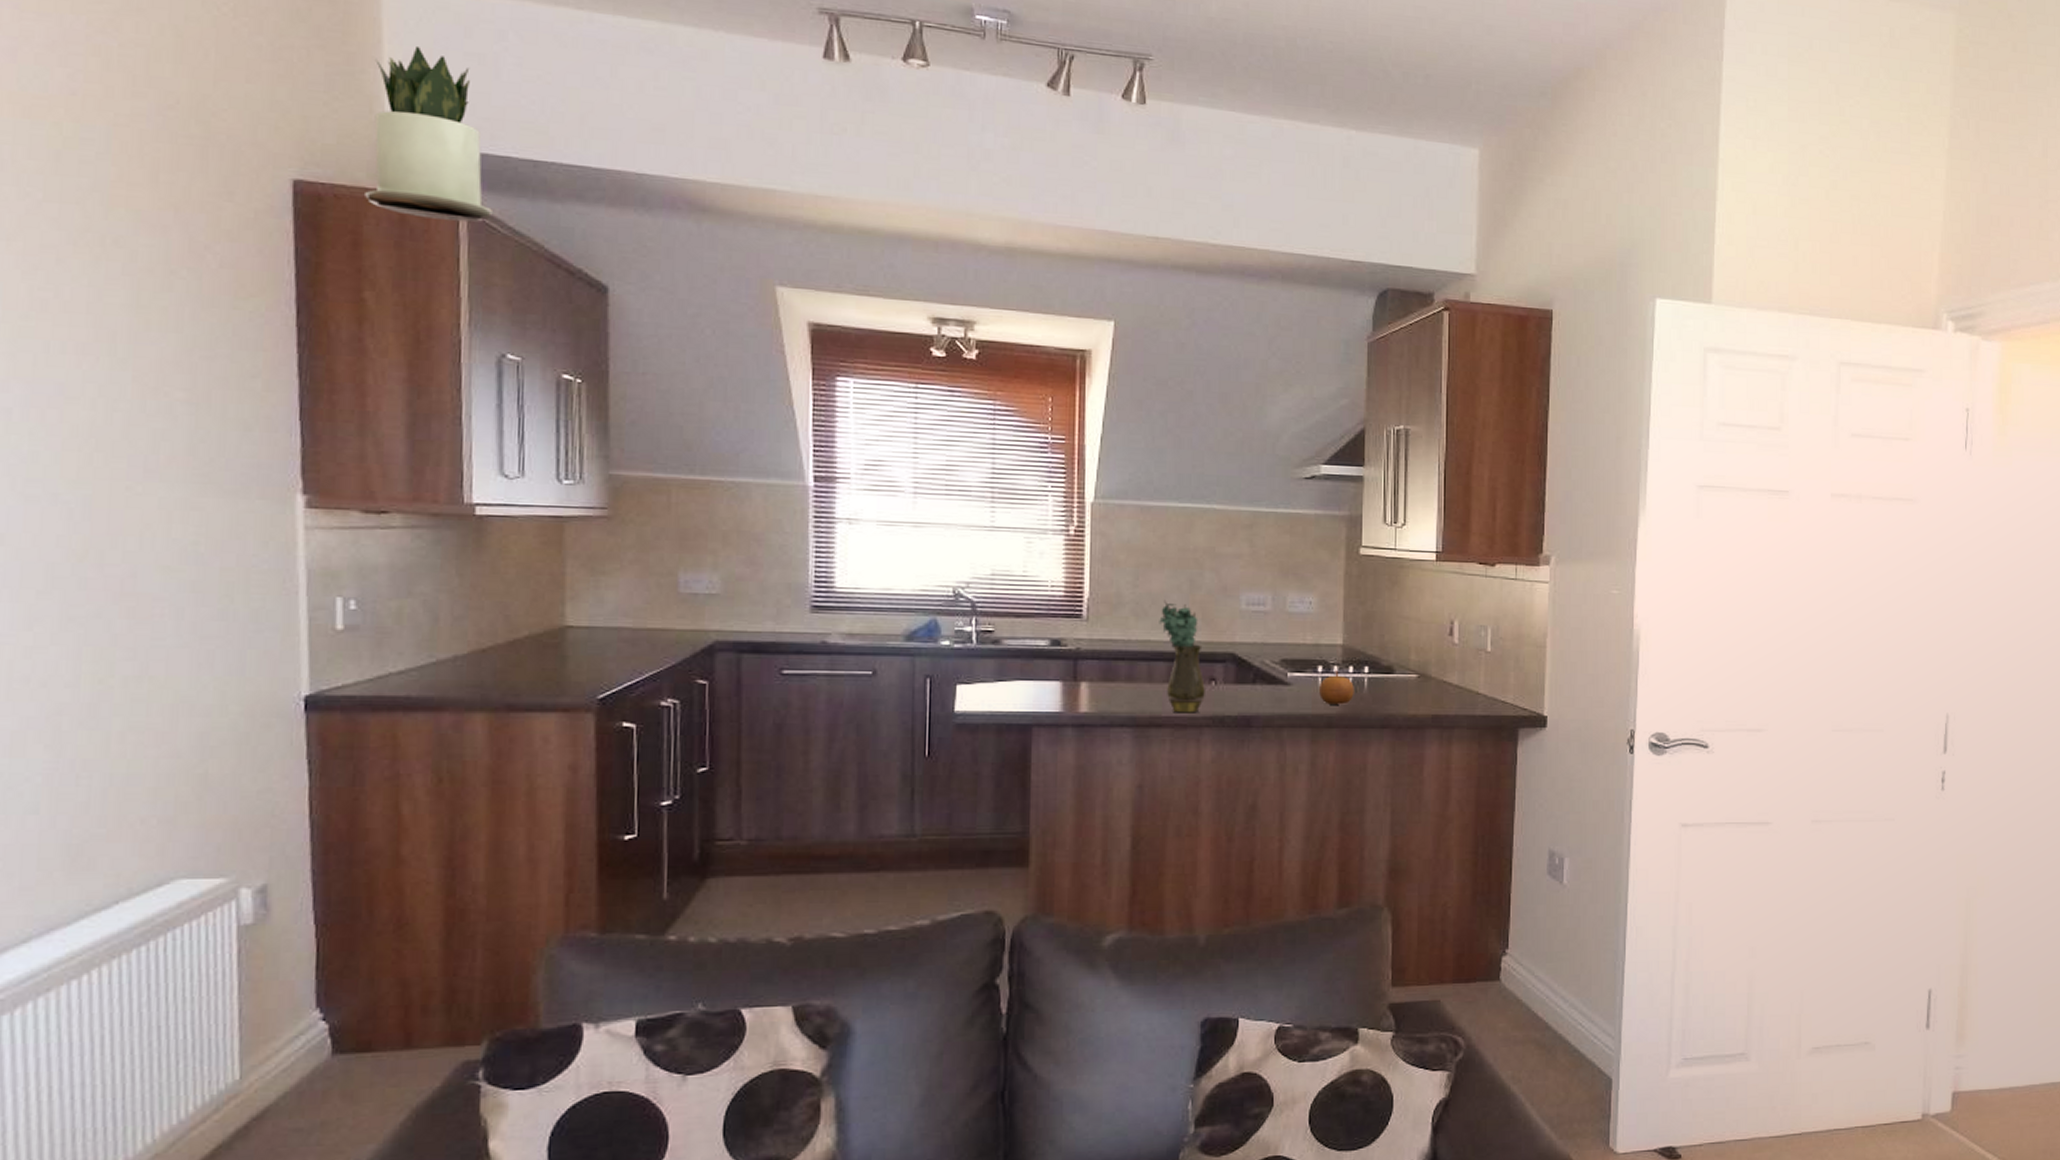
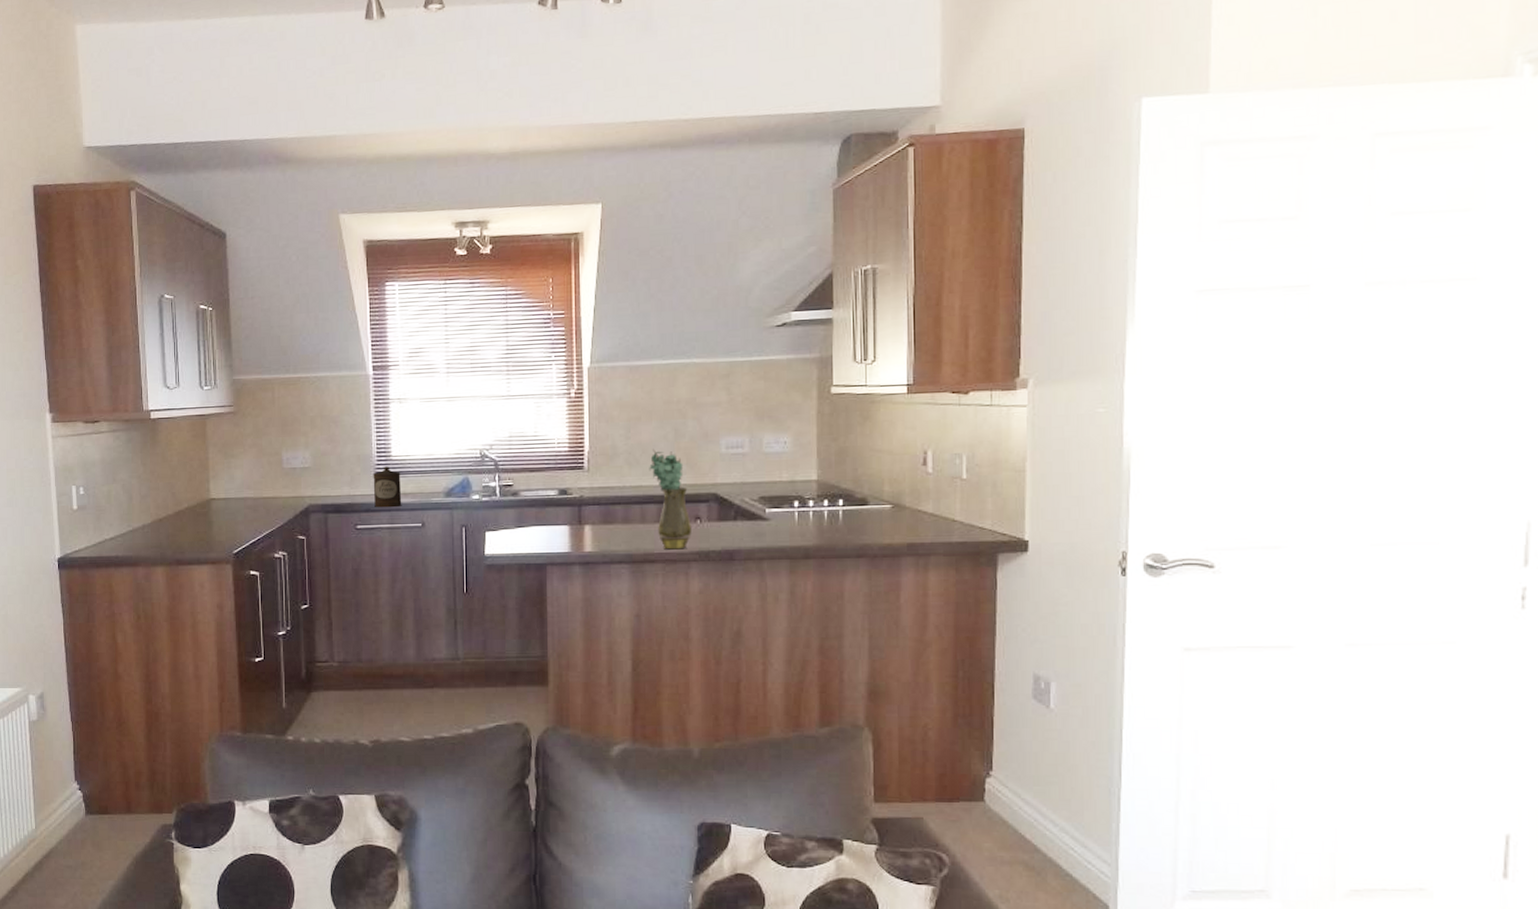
planter: present [365,45,494,222] -> none [74,71,151,200]
canister: none [808,599,847,651] -> present [373,466,402,508]
fruit: present [1319,669,1354,705] -> none [796,503,830,537]

